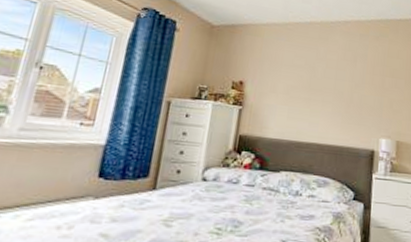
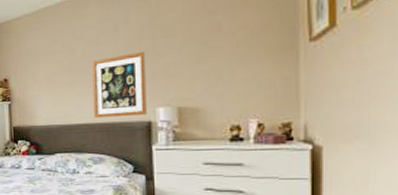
wall art: none [324,83,376,143] -> present [92,51,147,119]

